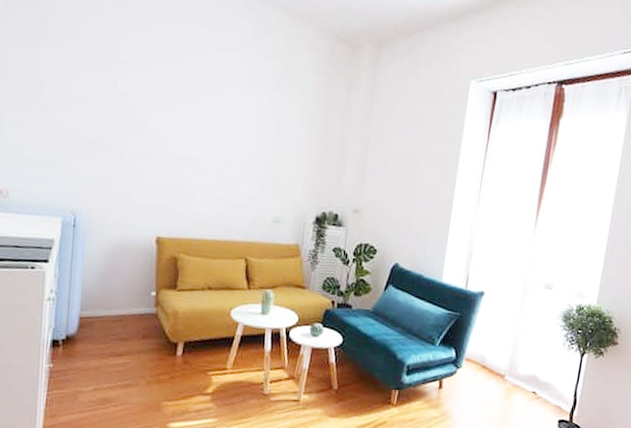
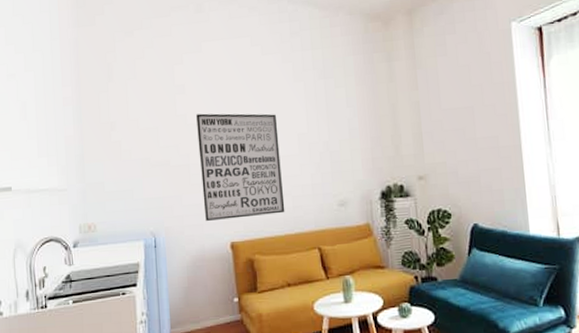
wall art: none [132,96,225,218] -> present [196,113,285,221]

